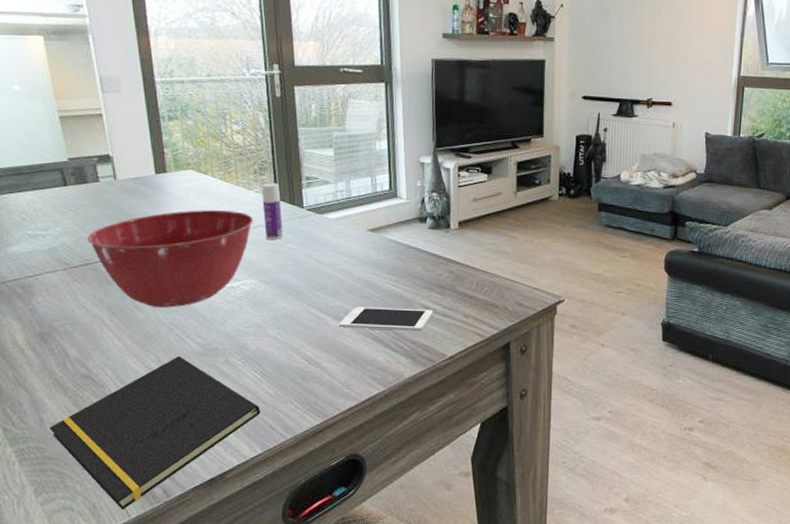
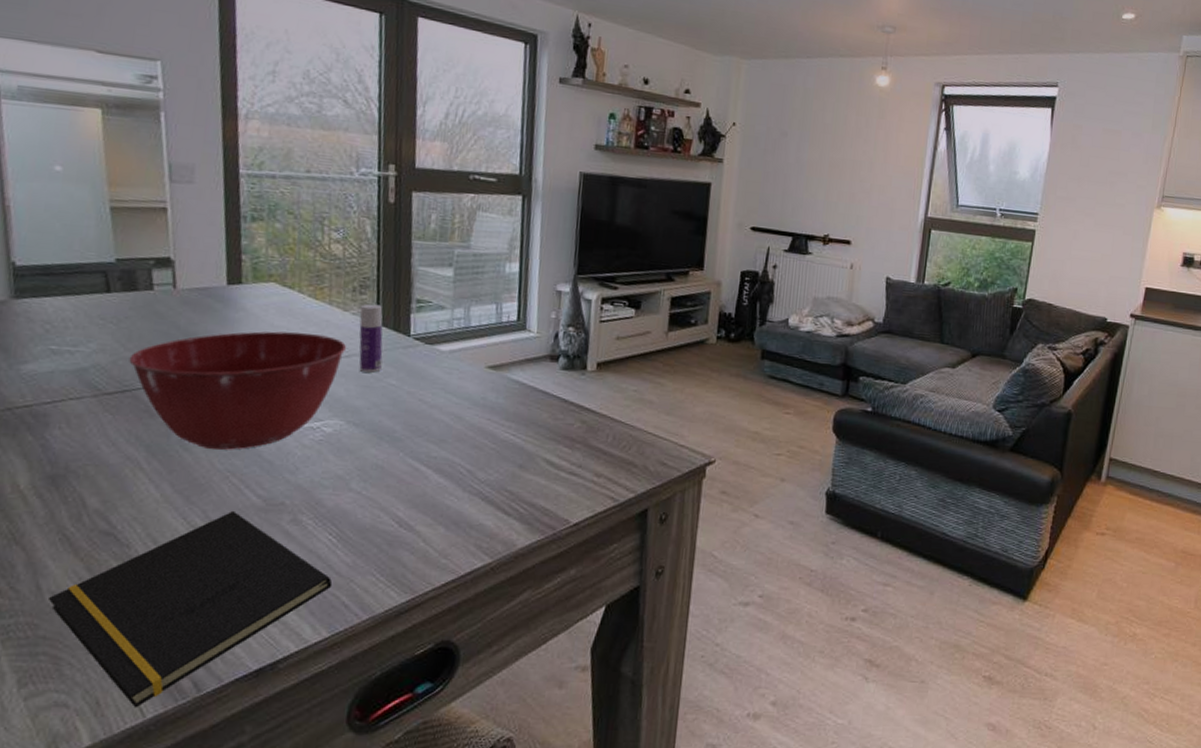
cell phone: present [338,307,434,331] -> none [440,458,559,492]

